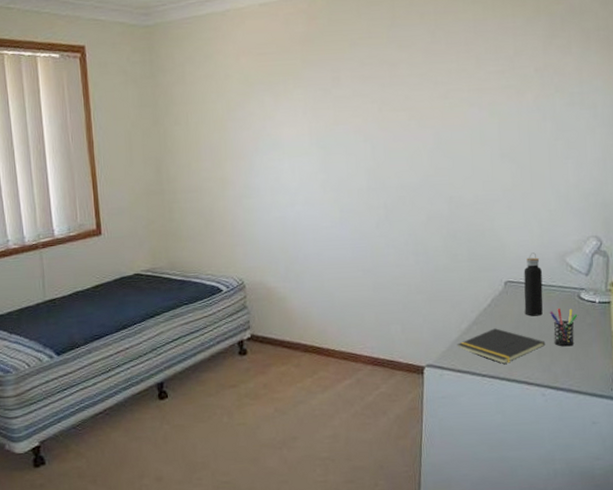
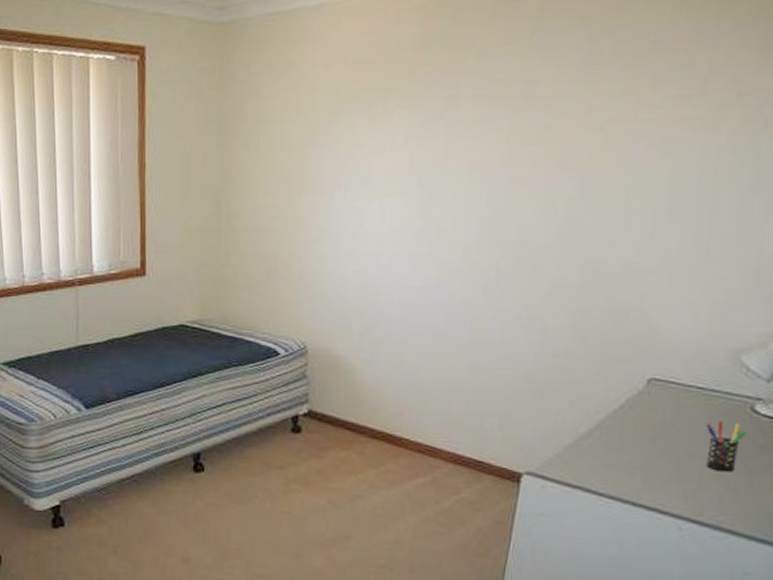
notepad: present [457,328,546,364] -> none [569,437,694,483]
water bottle: present [523,252,543,316] -> none [670,344,704,428]

